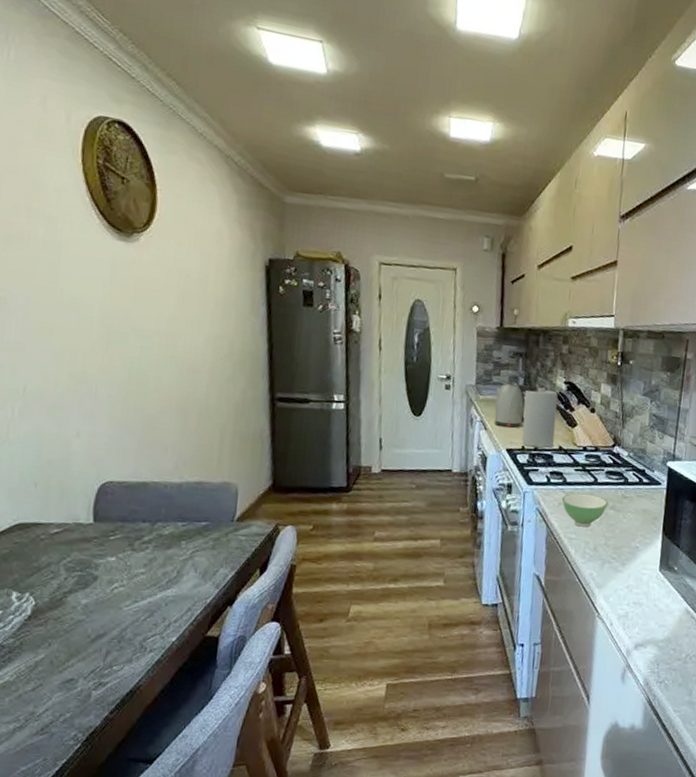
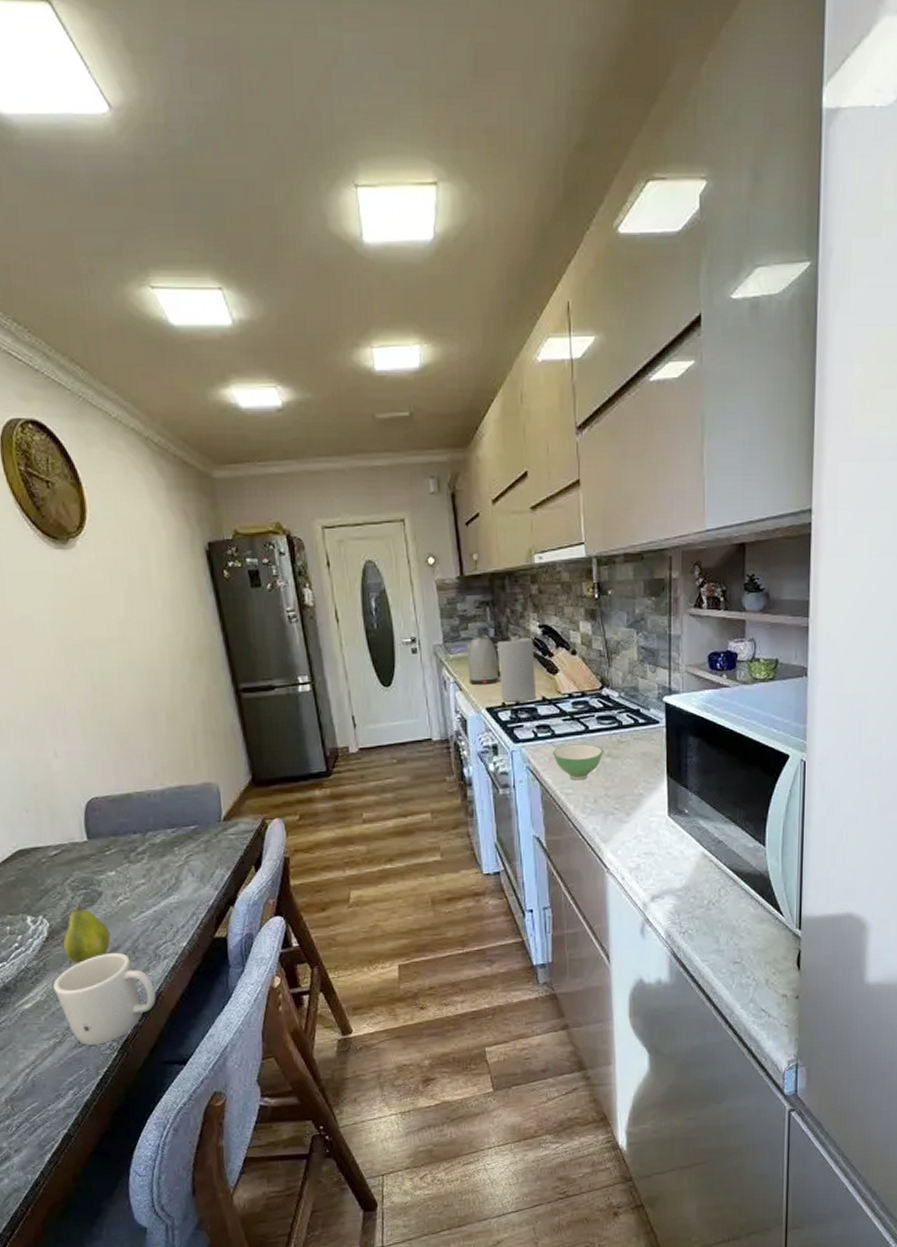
mug: none [26,639,135,734] -> present [53,952,157,1045]
fruit: none [45,585,99,648] -> present [63,903,111,965]

